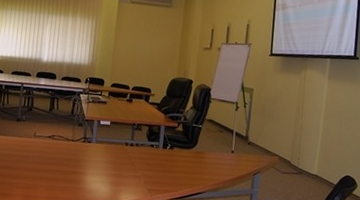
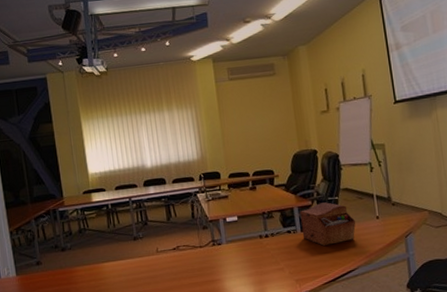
sewing box: none [163,127,213,166] -> present [300,202,356,246]

